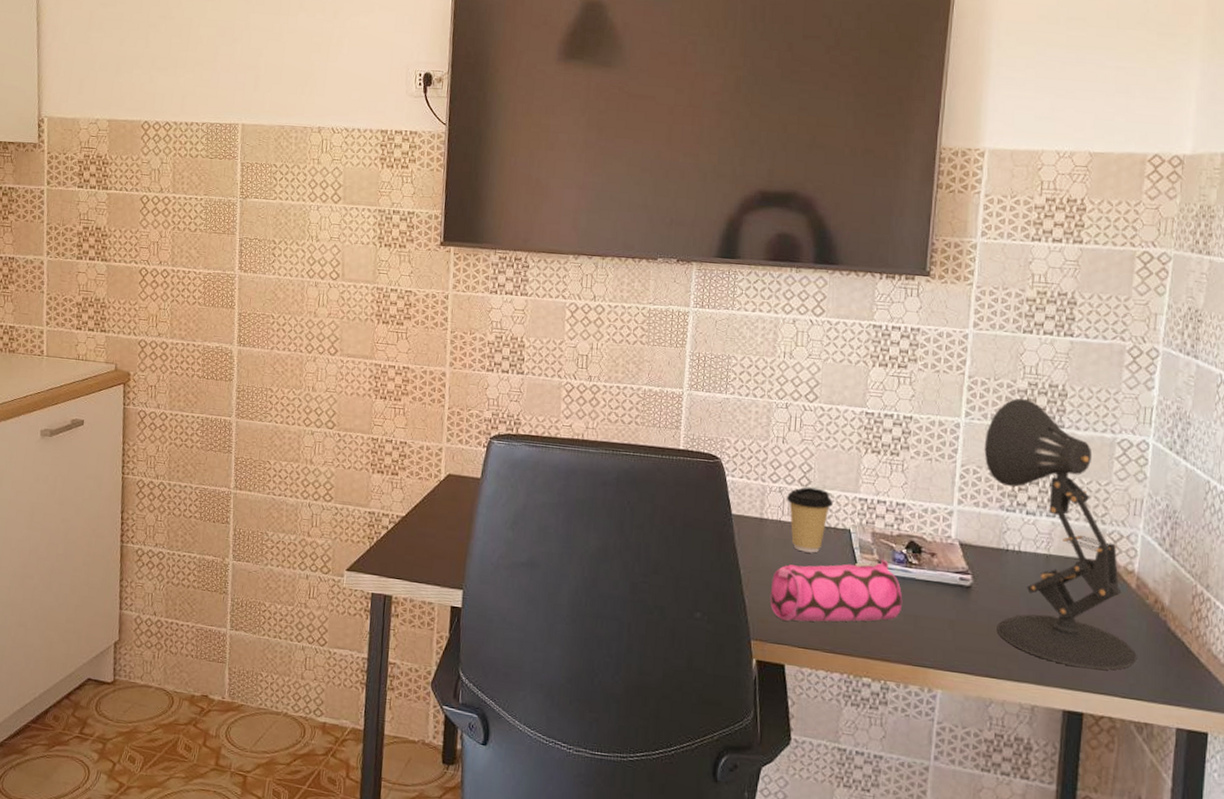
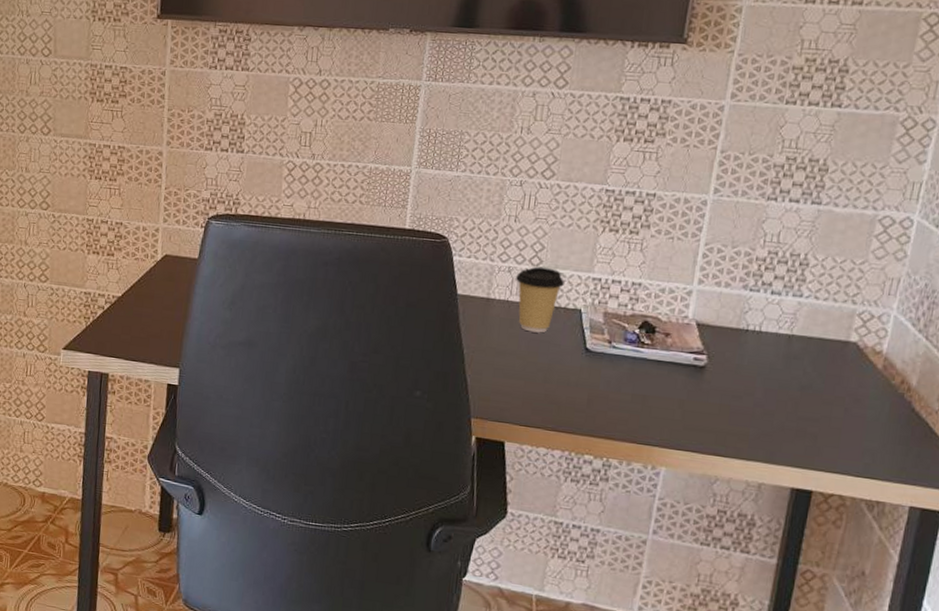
pencil case: present [770,558,903,622] -> none [492,338,632,401]
desk lamp: present [984,398,1137,670] -> none [729,174,876,450]

